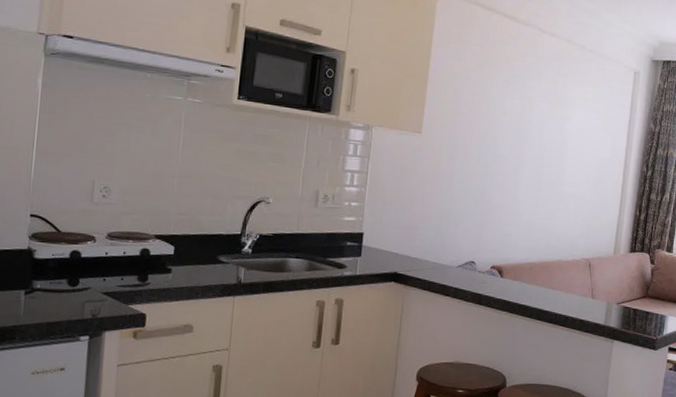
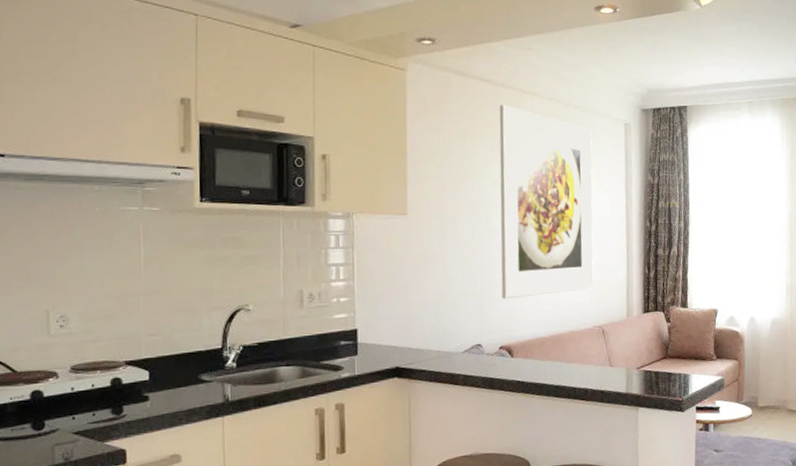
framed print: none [499,41,602,223] -> present [499,104,594,300]

